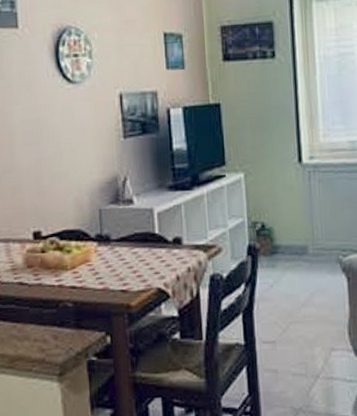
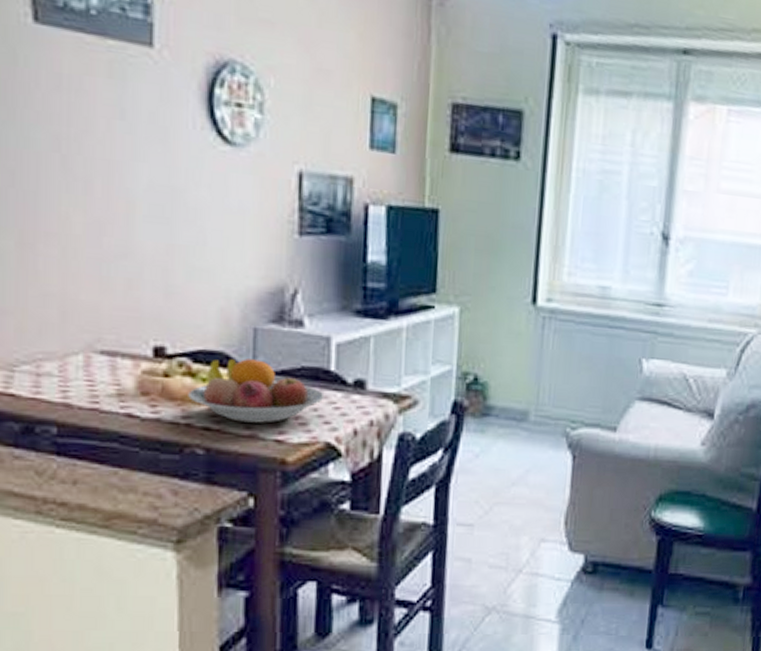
fruit bowl: none [59,232,153,280] -> present [188,358,325,424]

